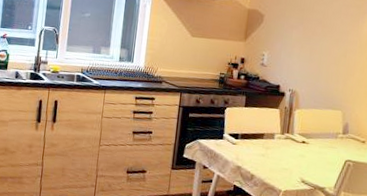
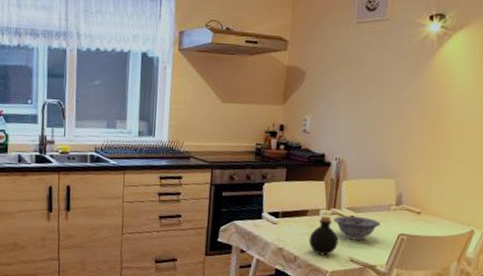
bottle: none [264,140,291,176] -> present [308,216,339,256]
bowl: none [287,140,329,164] -> present [334,215,381,241]

